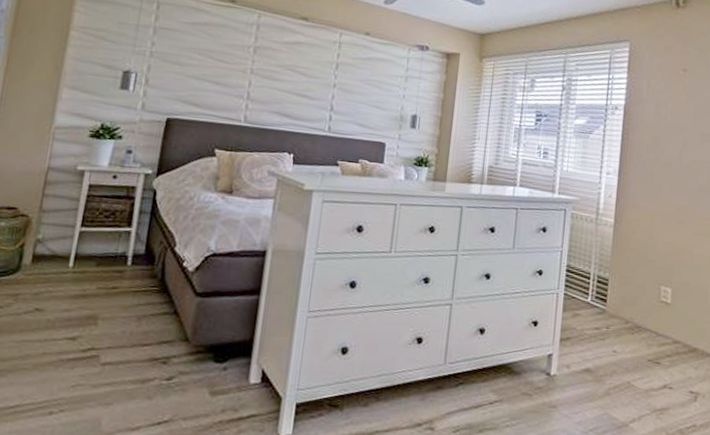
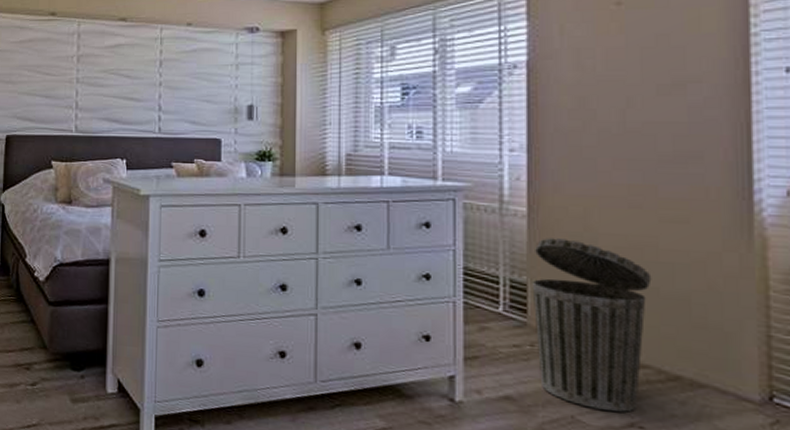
trash can: none [610,243,687,377] -> present [532,238,652,412]

